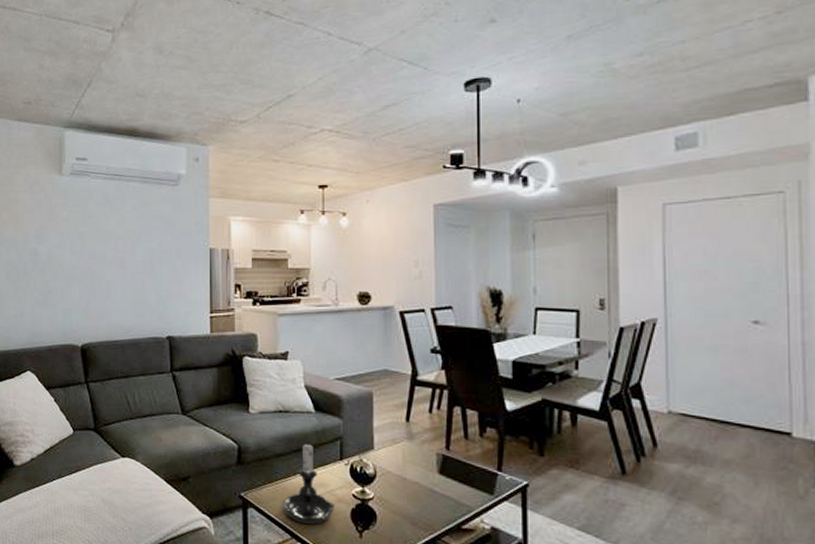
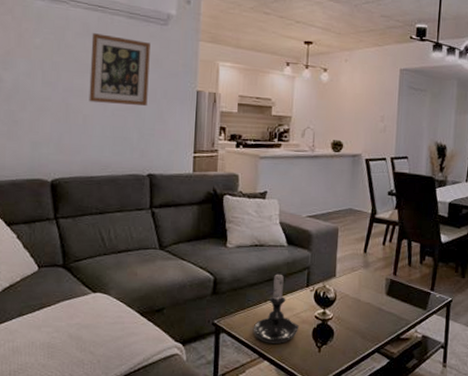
wall art: none [110,201,163,267] -> present [89,33,151,106]

